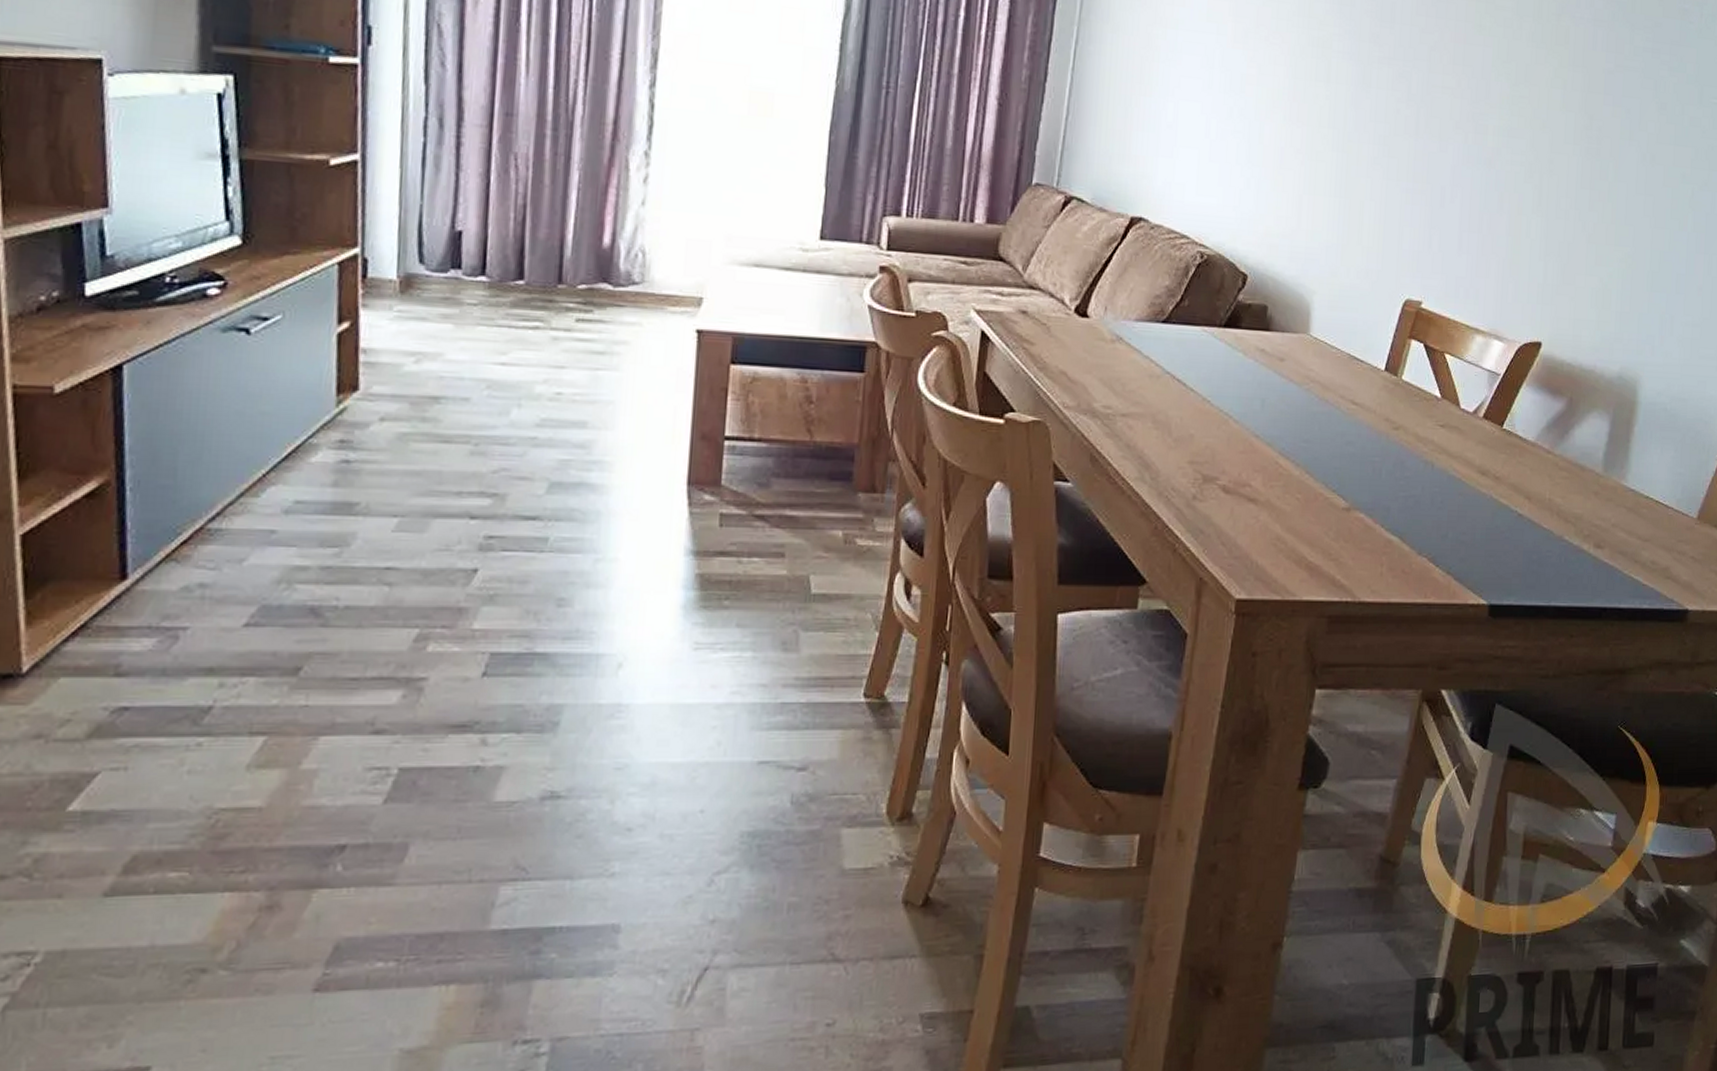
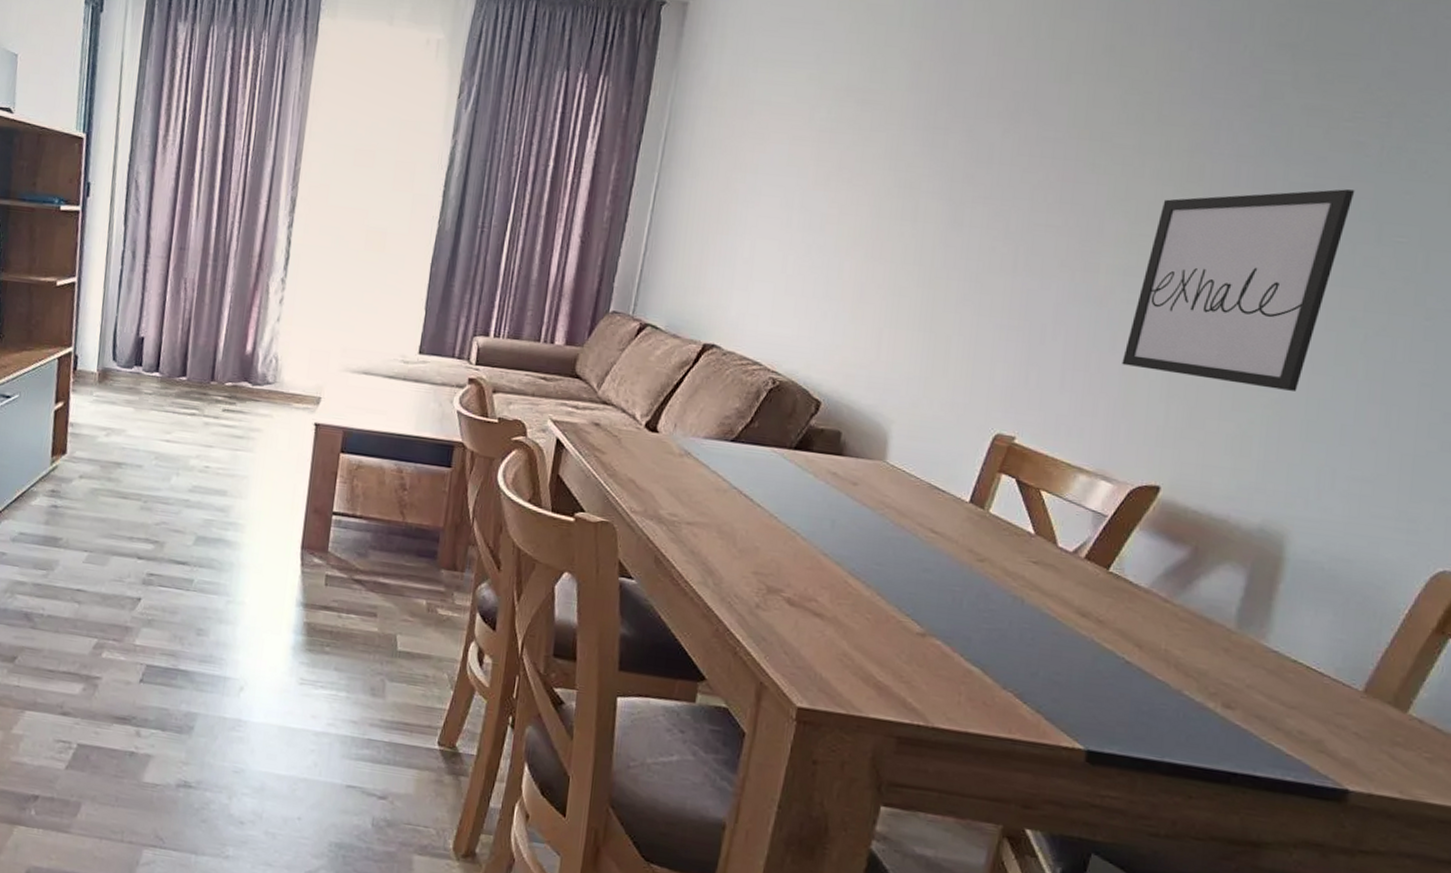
wall art: none [1508,53,1683,245] -> present [1122,189,1355,391]

